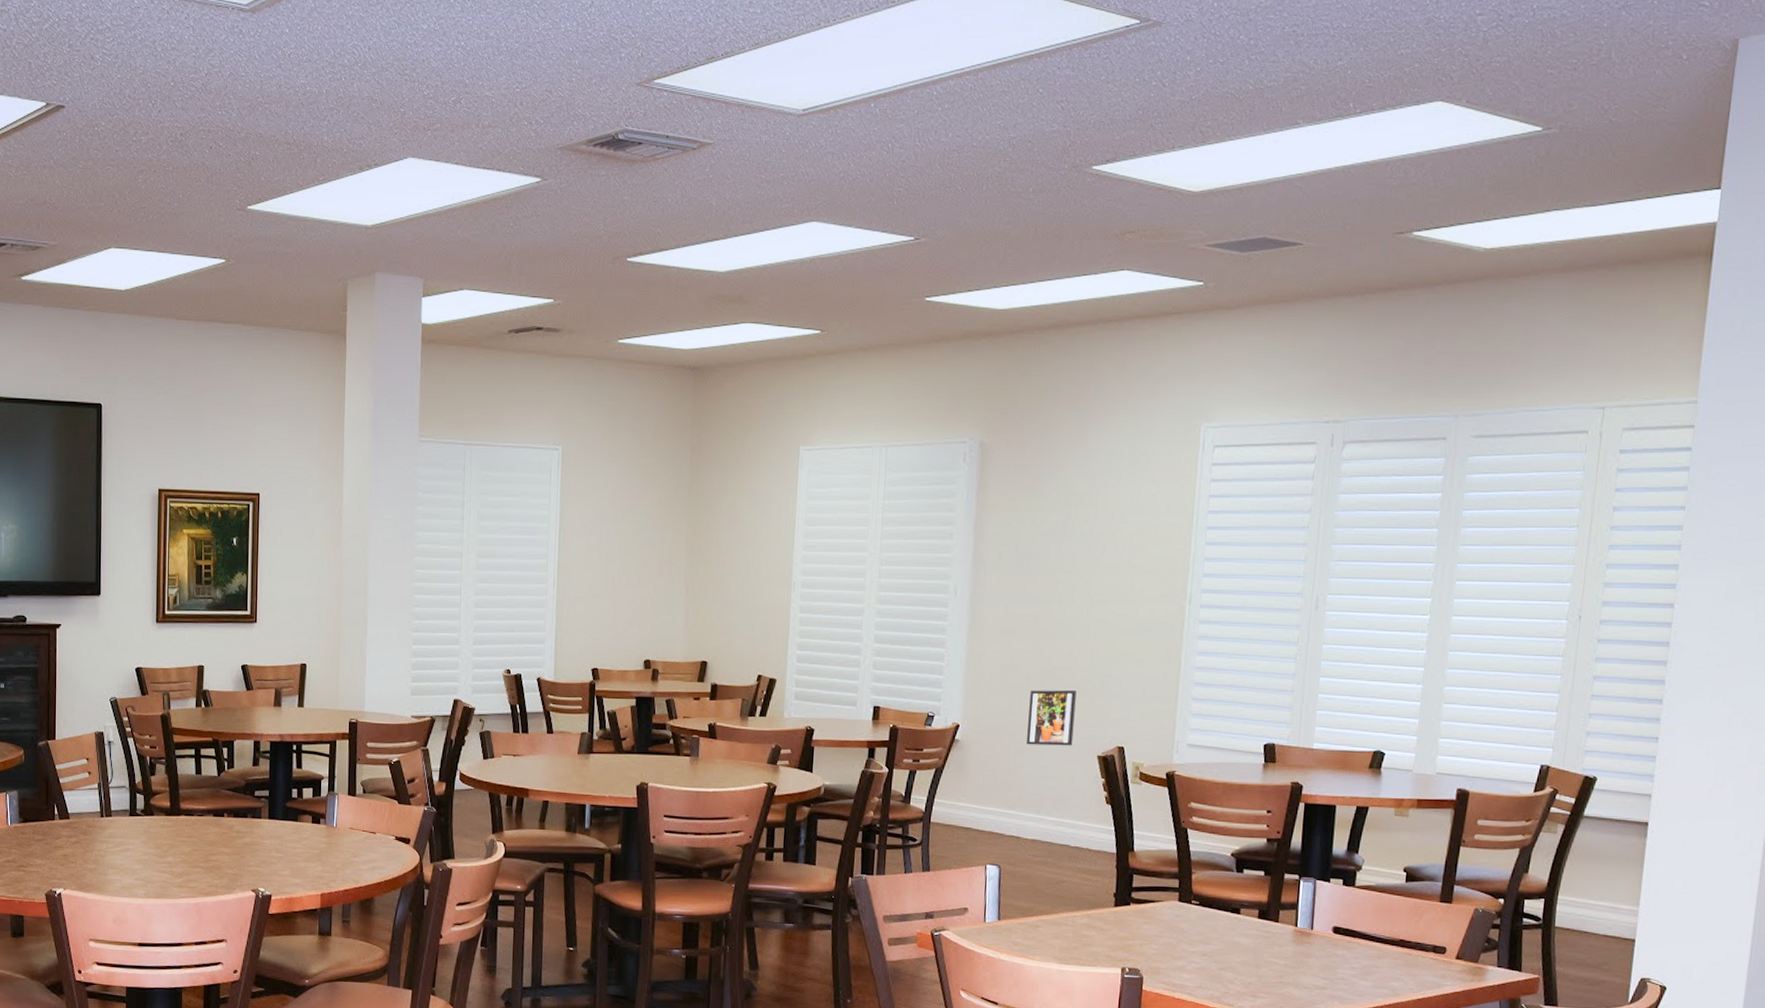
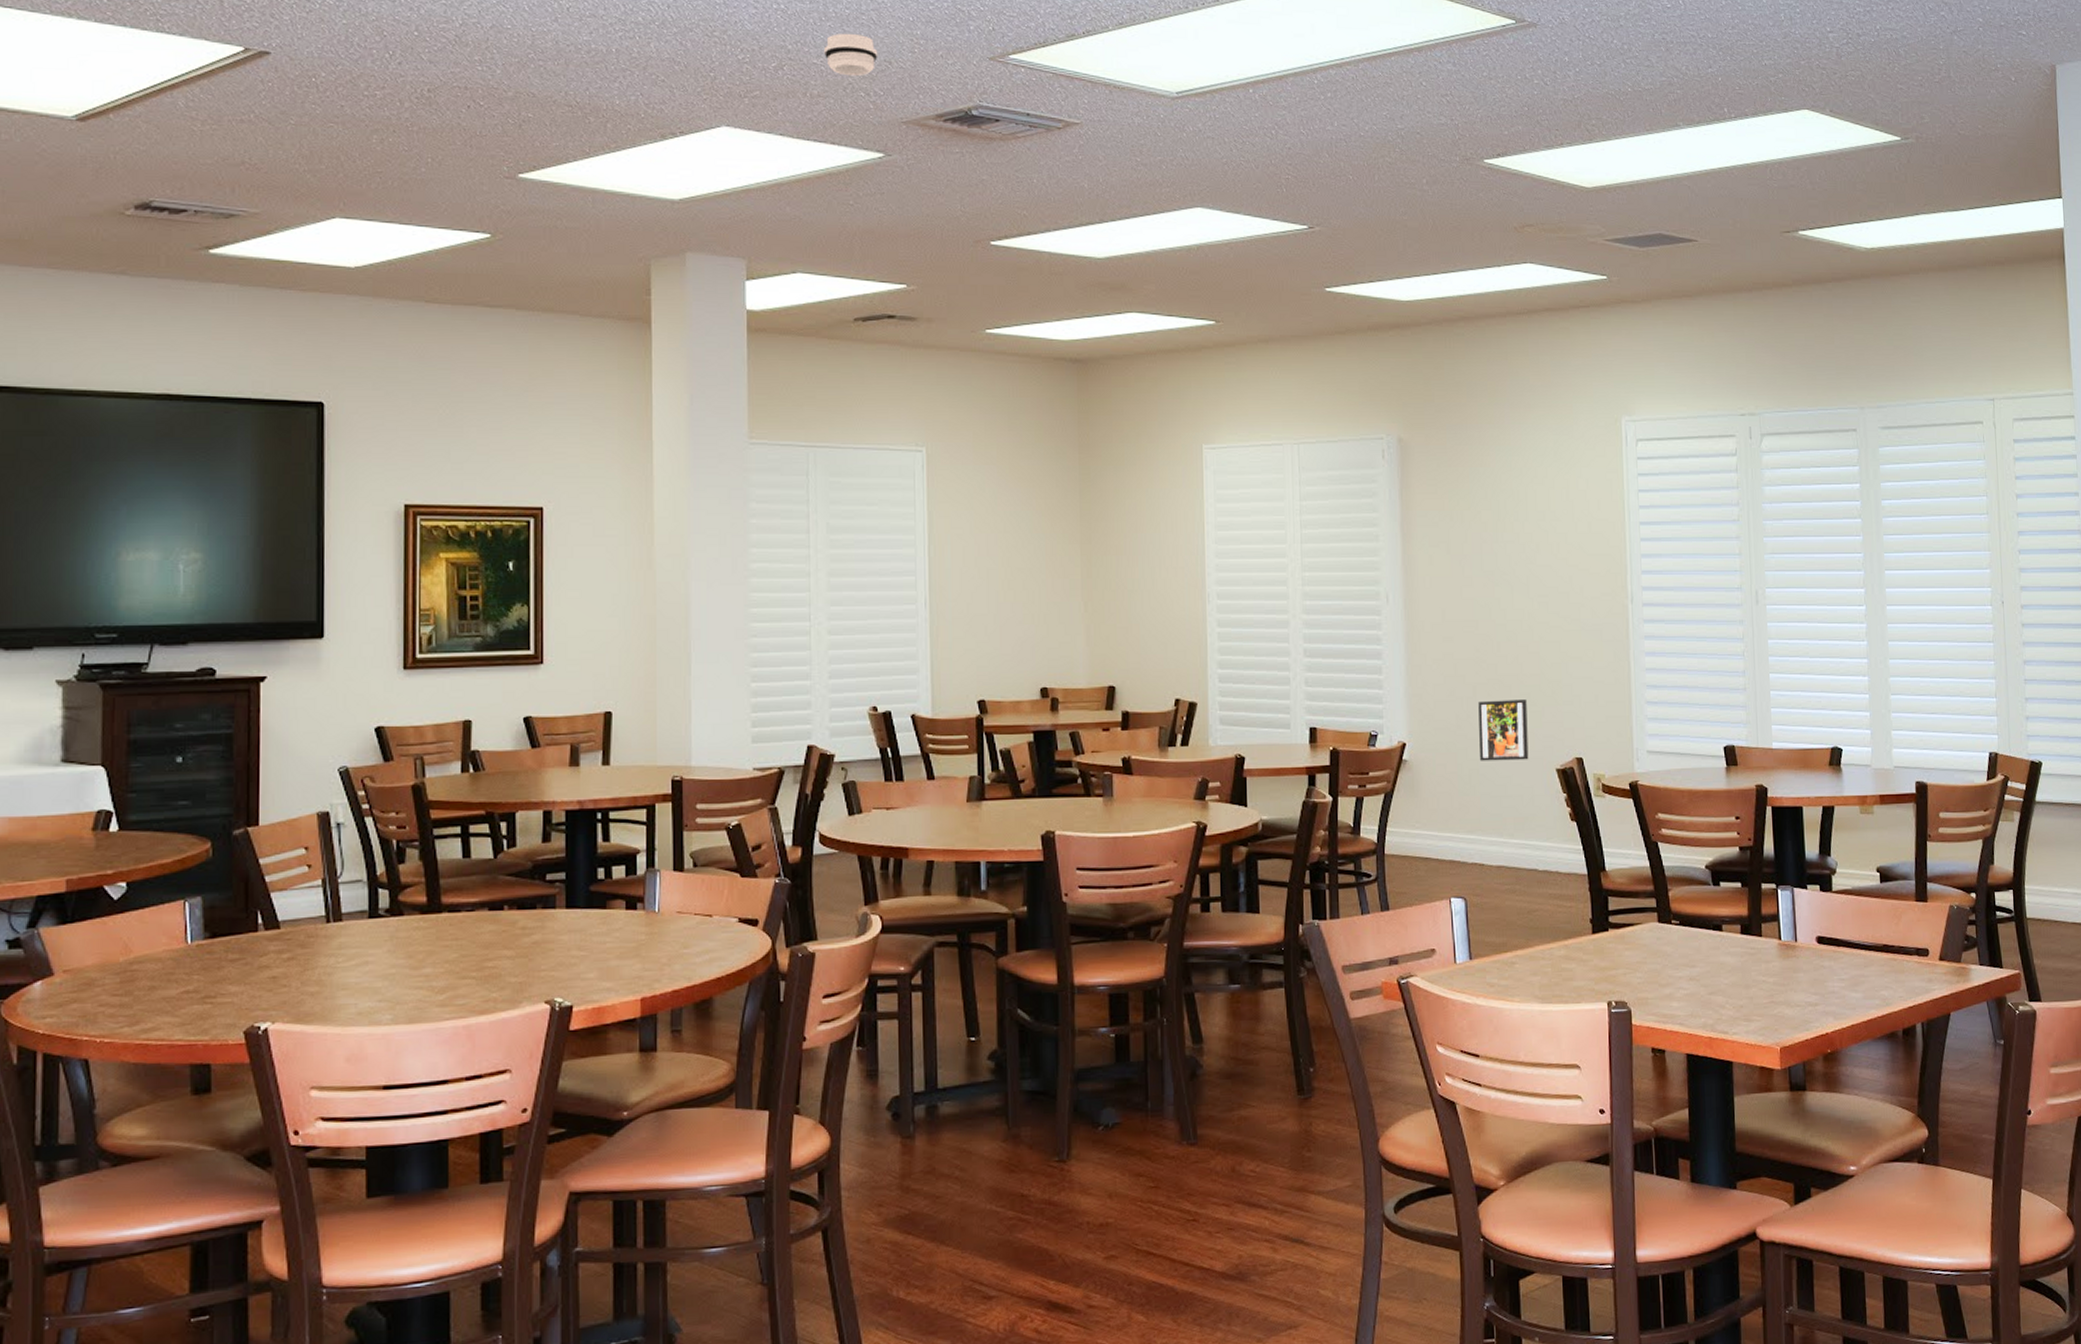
smoke detector: none [495,66,541,107] -> present [823,33,878,77]

